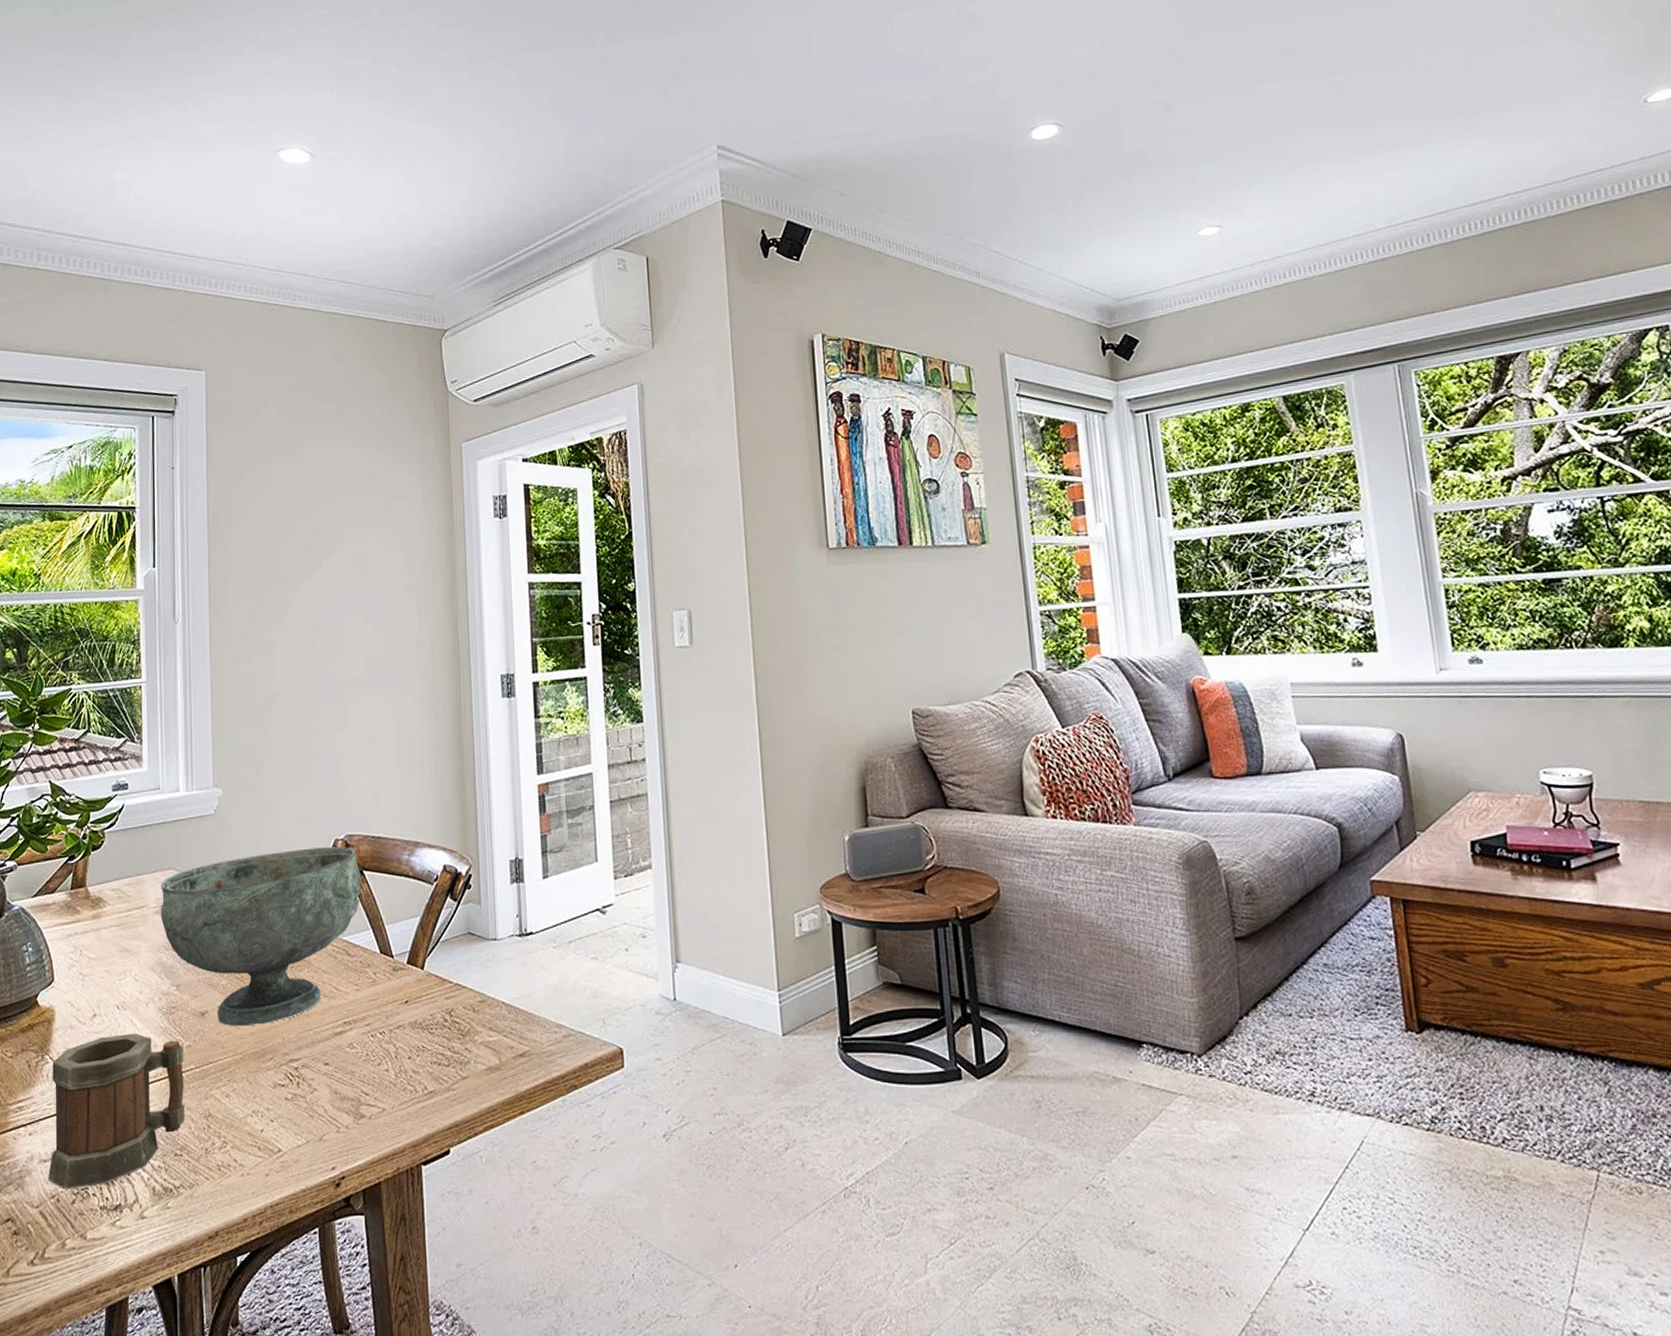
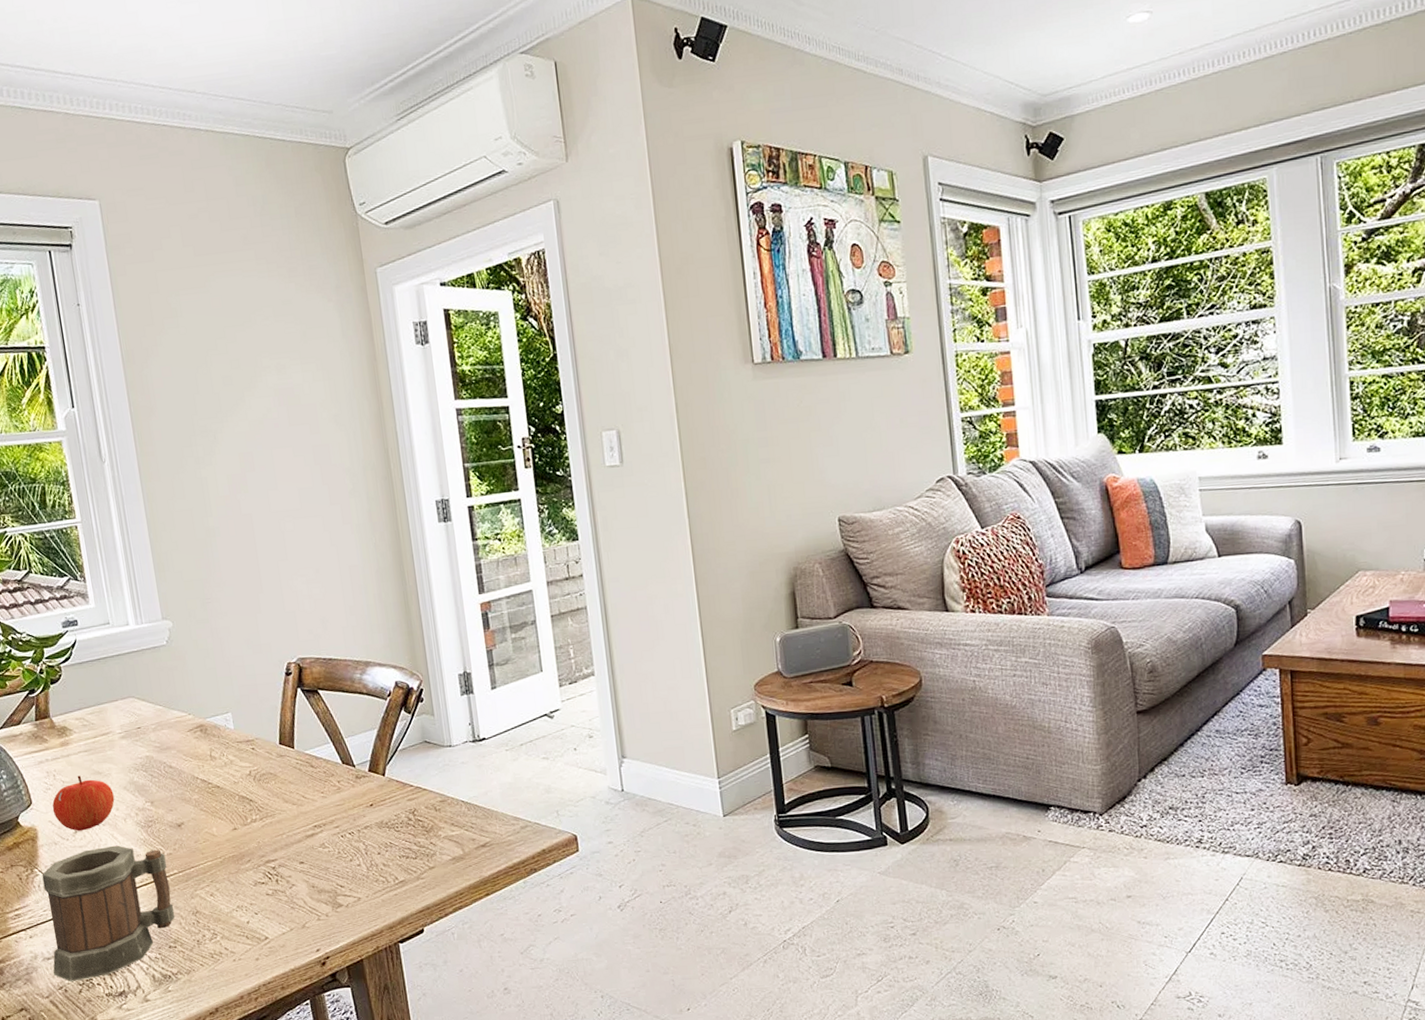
apple: none [74,952,139,1015] -> present [52,775,115,831]
decorative bowl: present [160,846,362,1027] -> none [122,669,318,835]

